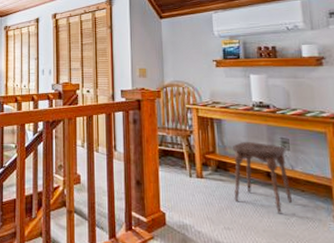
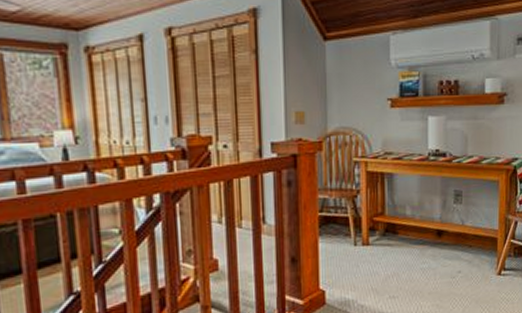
stool: present [233,142,293,214] -> none [402,197,460,274]

